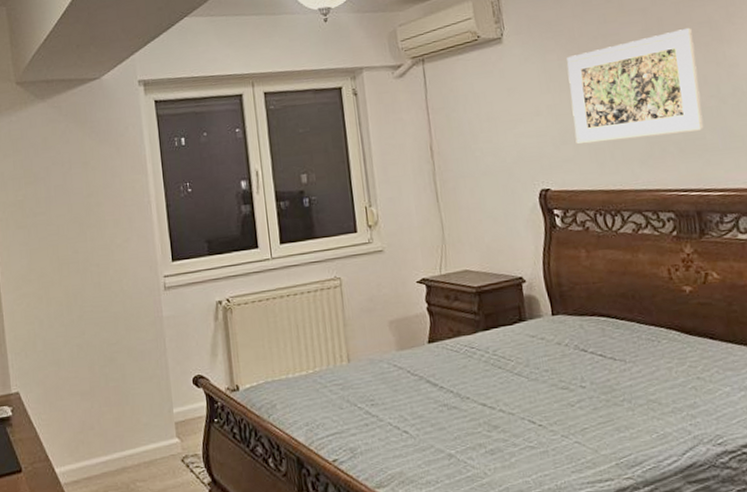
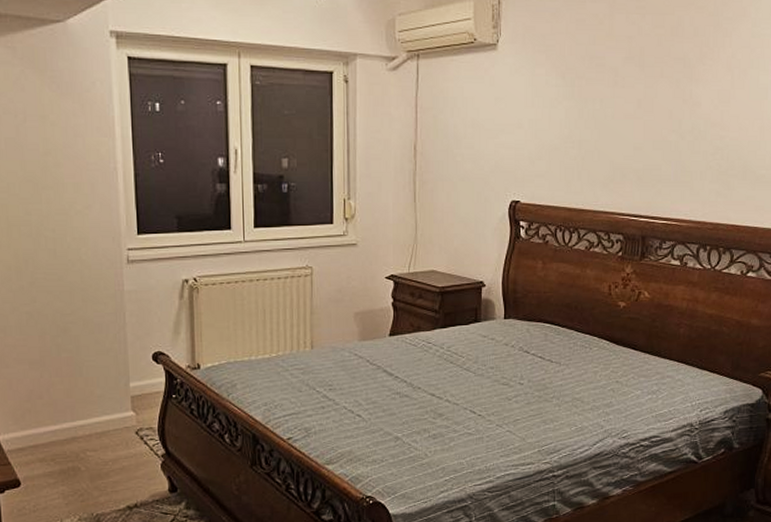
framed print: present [567,27,704,145] -> none [550,61,669,162]

